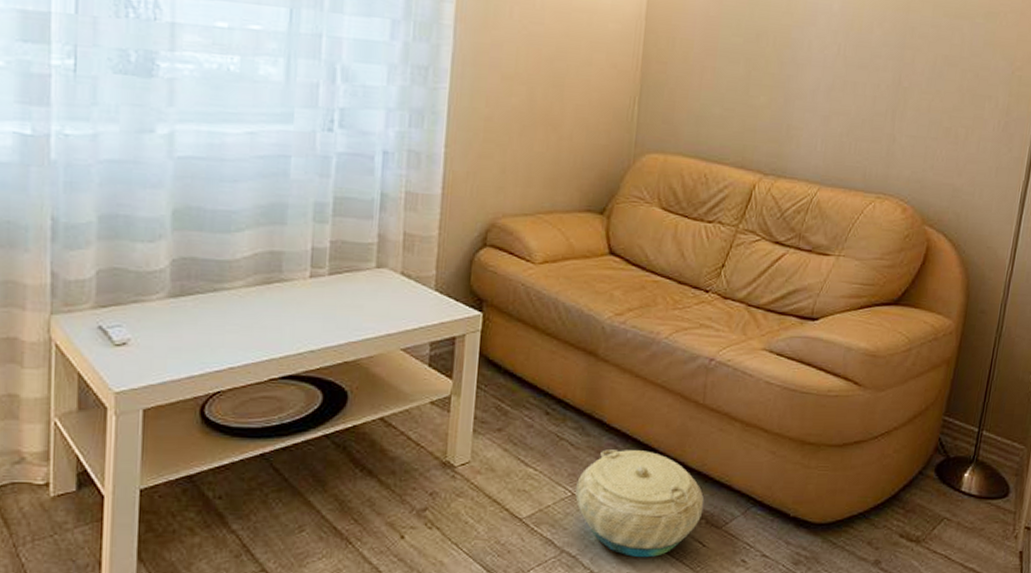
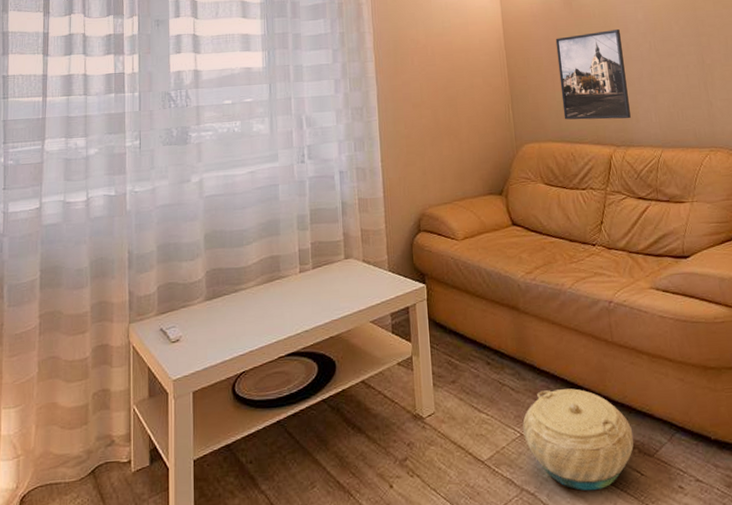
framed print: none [705,16,805,142] -> present [555,29,631,120]

